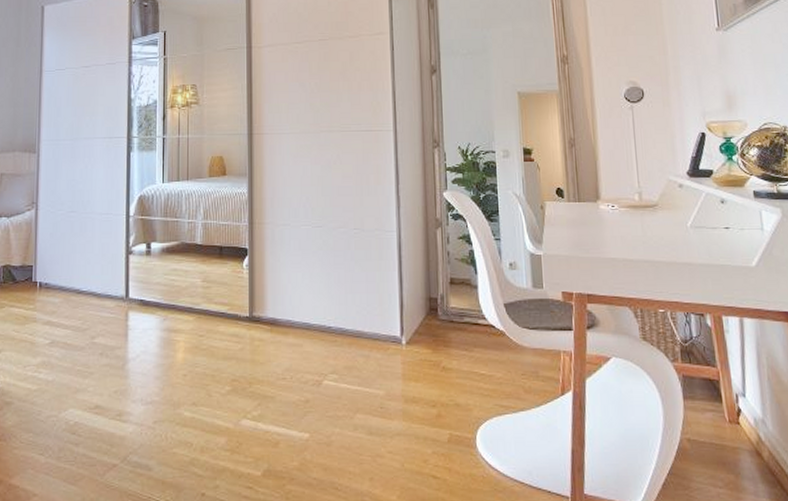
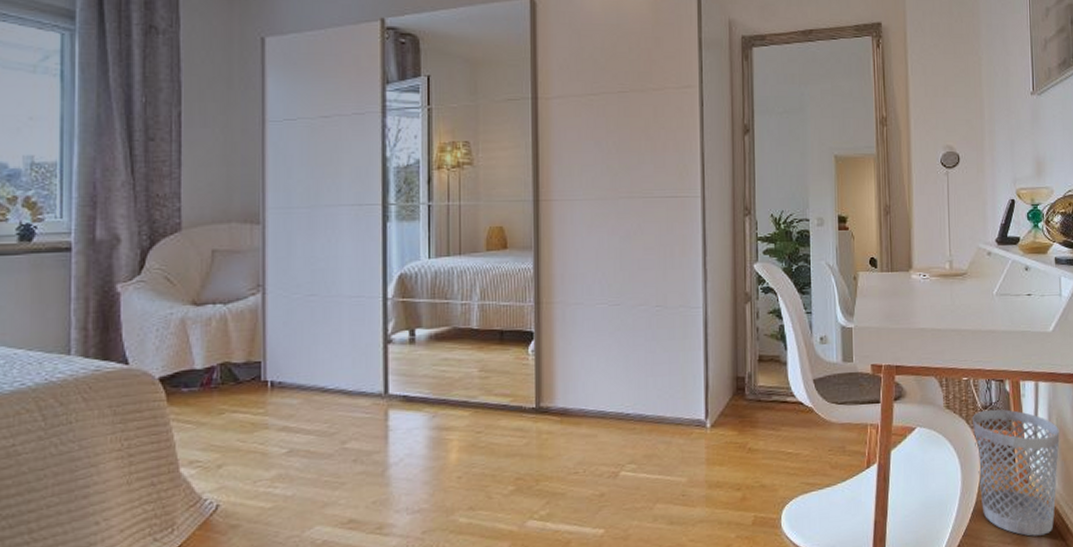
wastebasket: none [671,344,772,482] -> present [972,409,1060,537]

